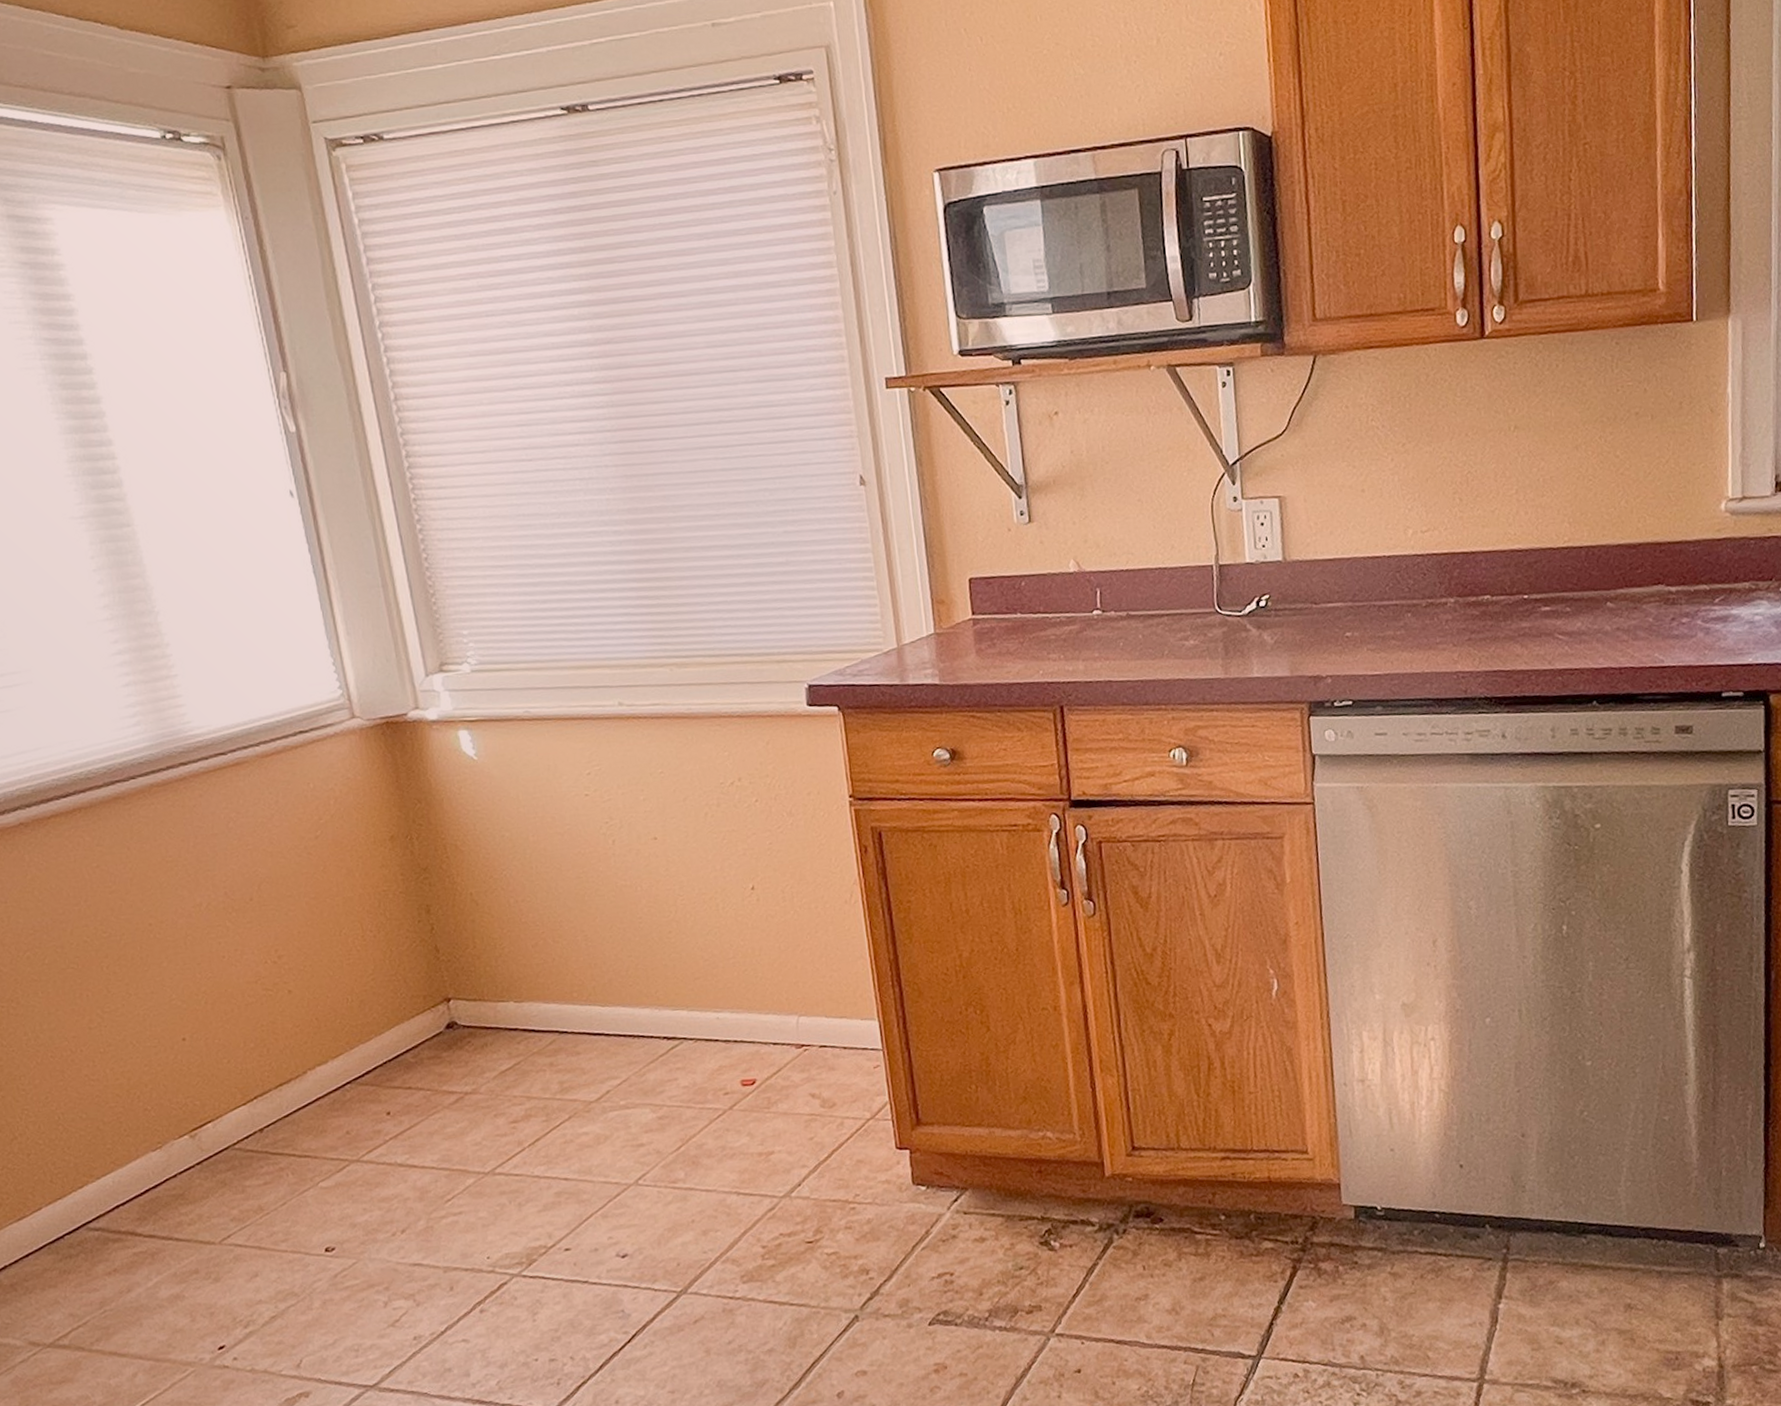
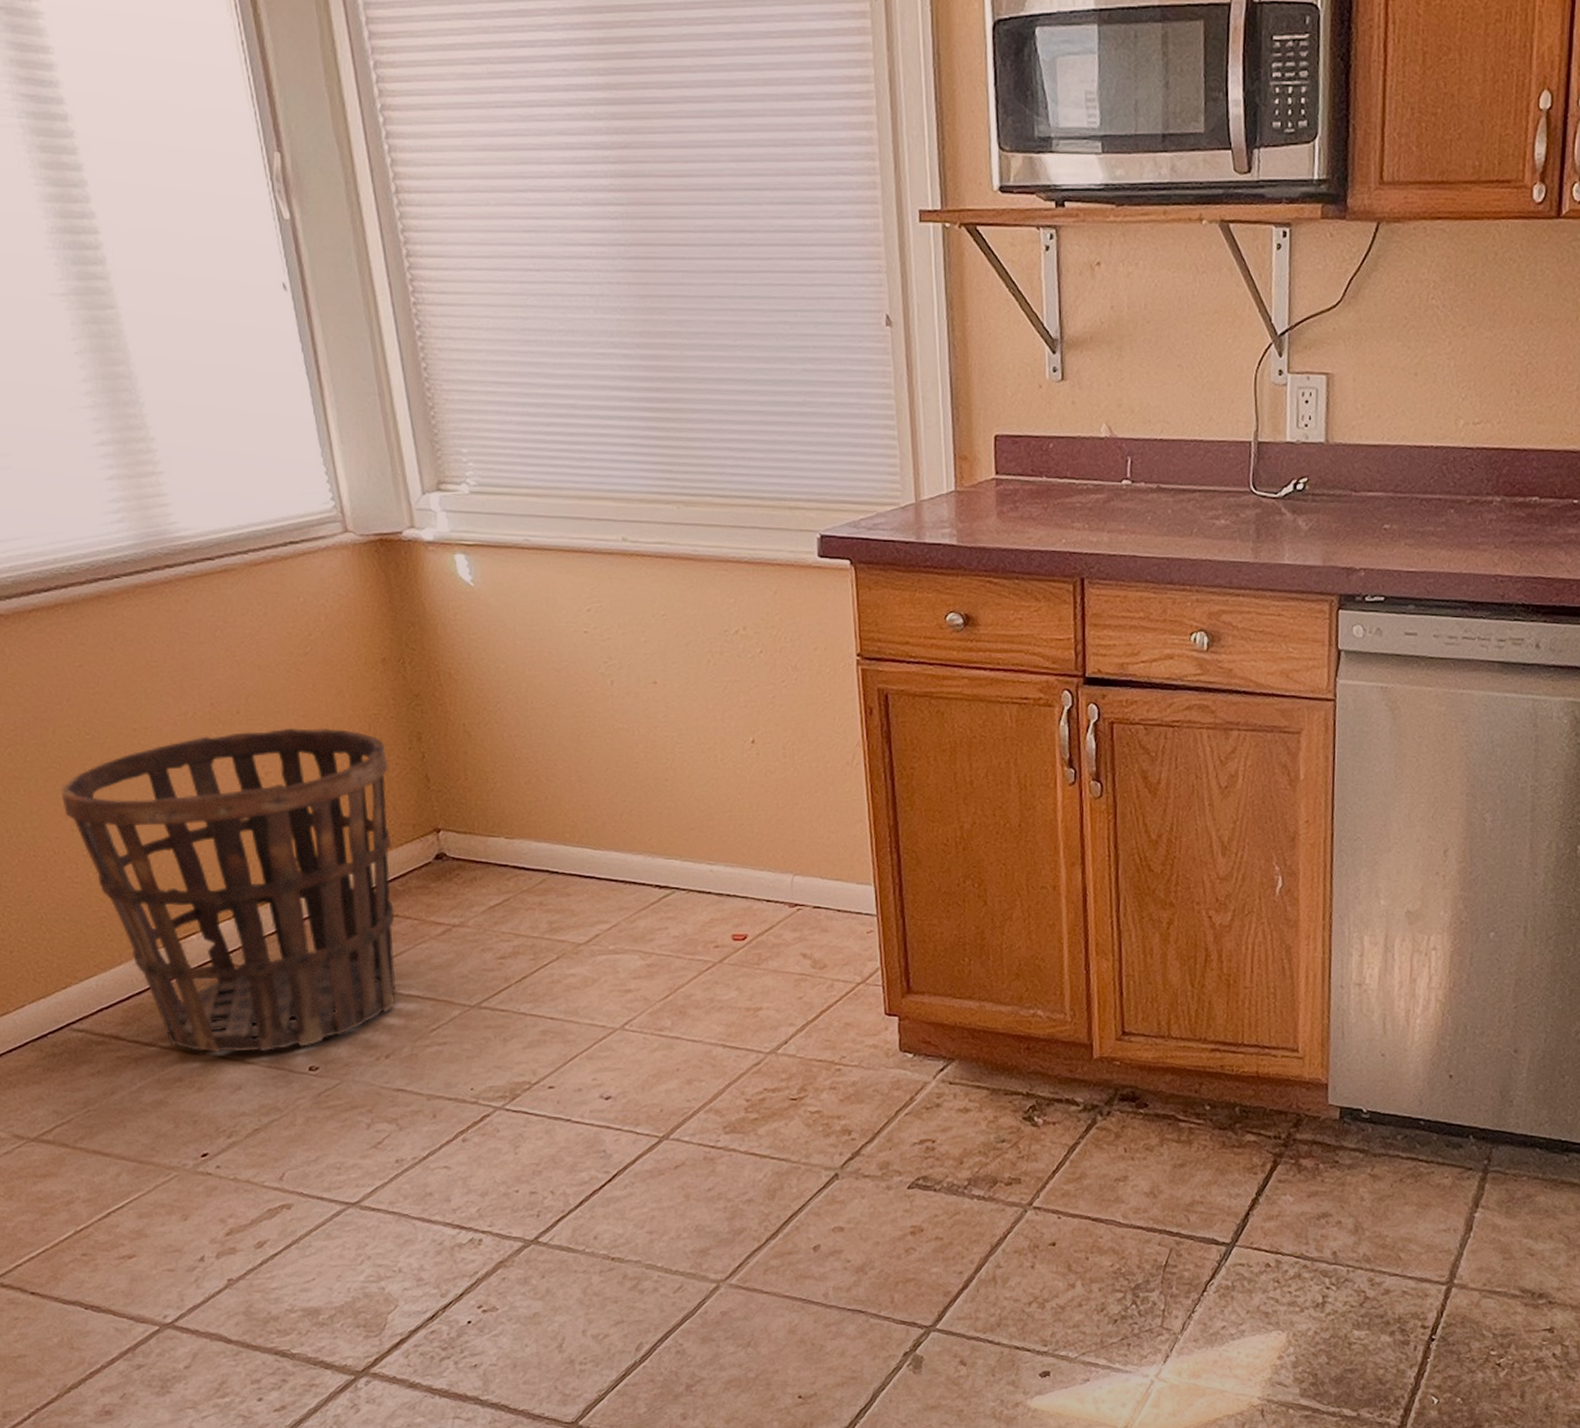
basket: none [78,907,411,1241] -> present [60,727,396,1052]

